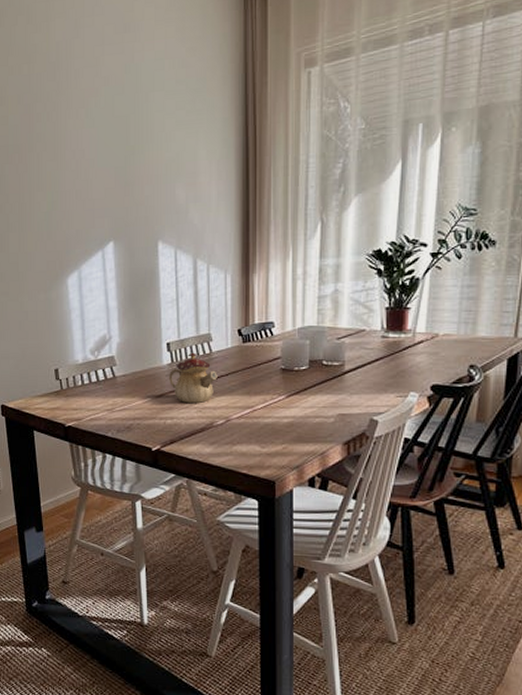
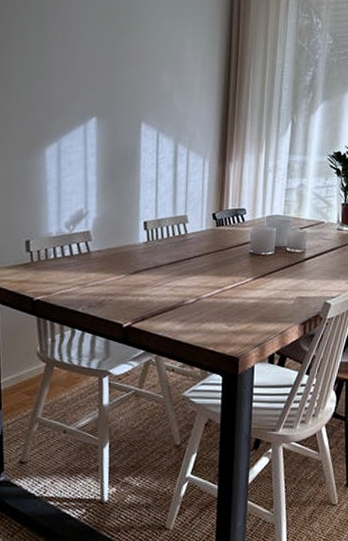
teapot: present [168,352,218,403] -> none [143,232,191,281]

